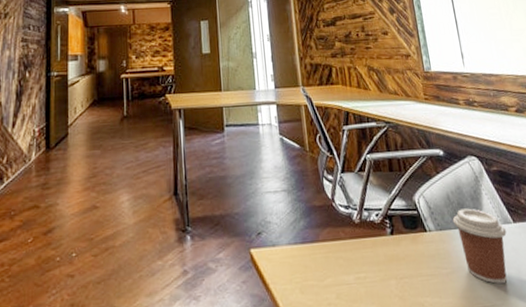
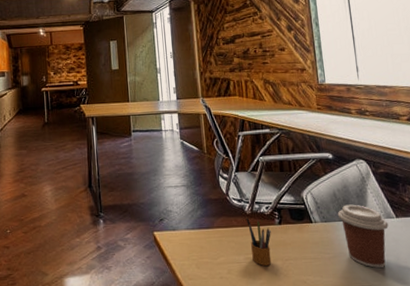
pencil box: none [353,225,385,287] -> present [245,215,272,266]

